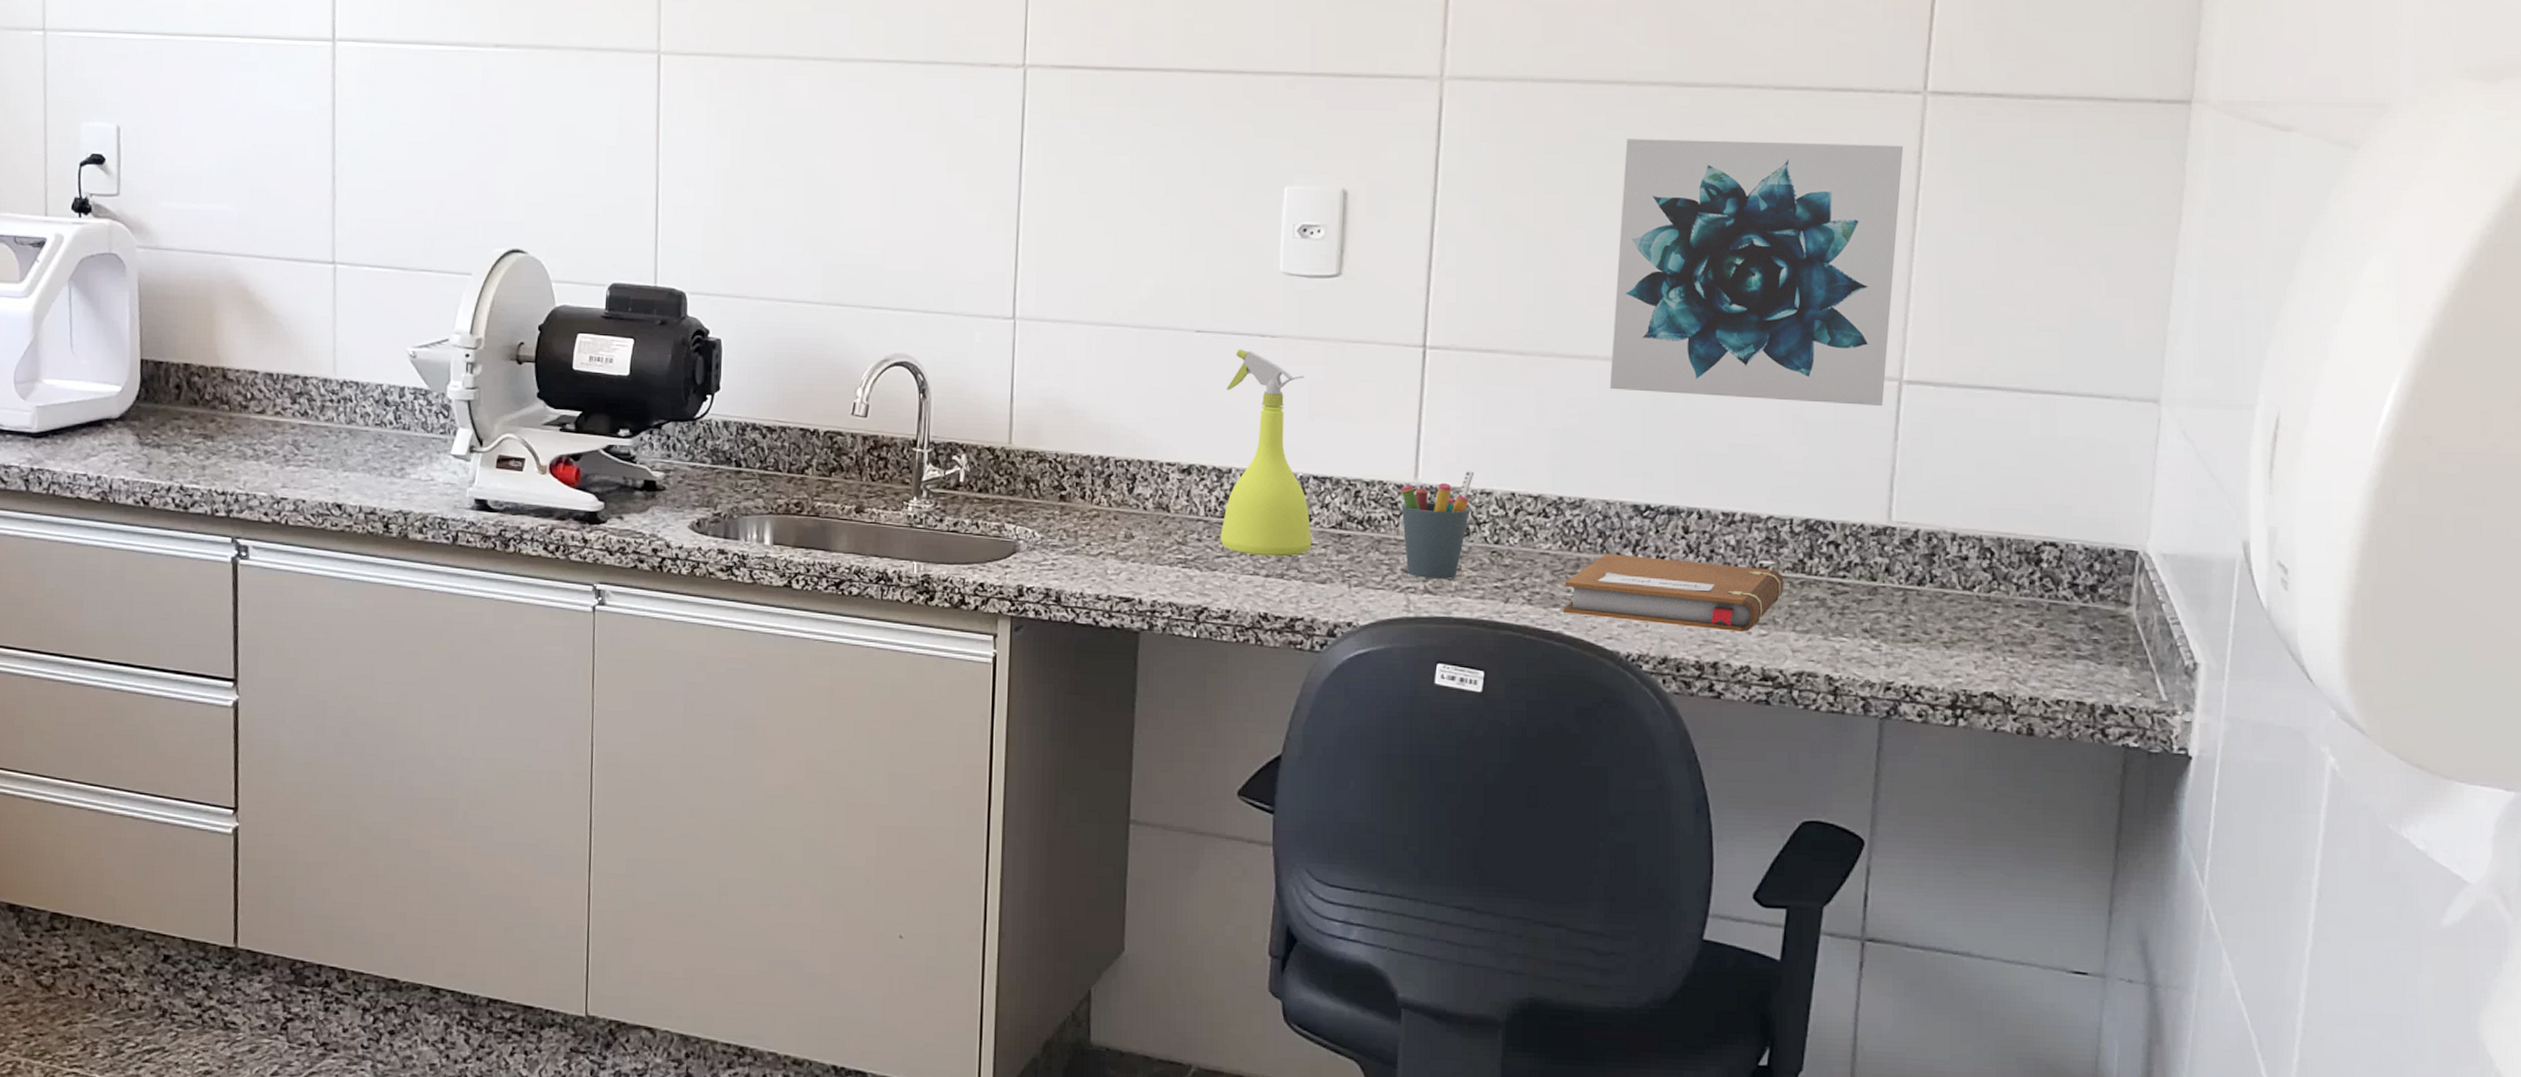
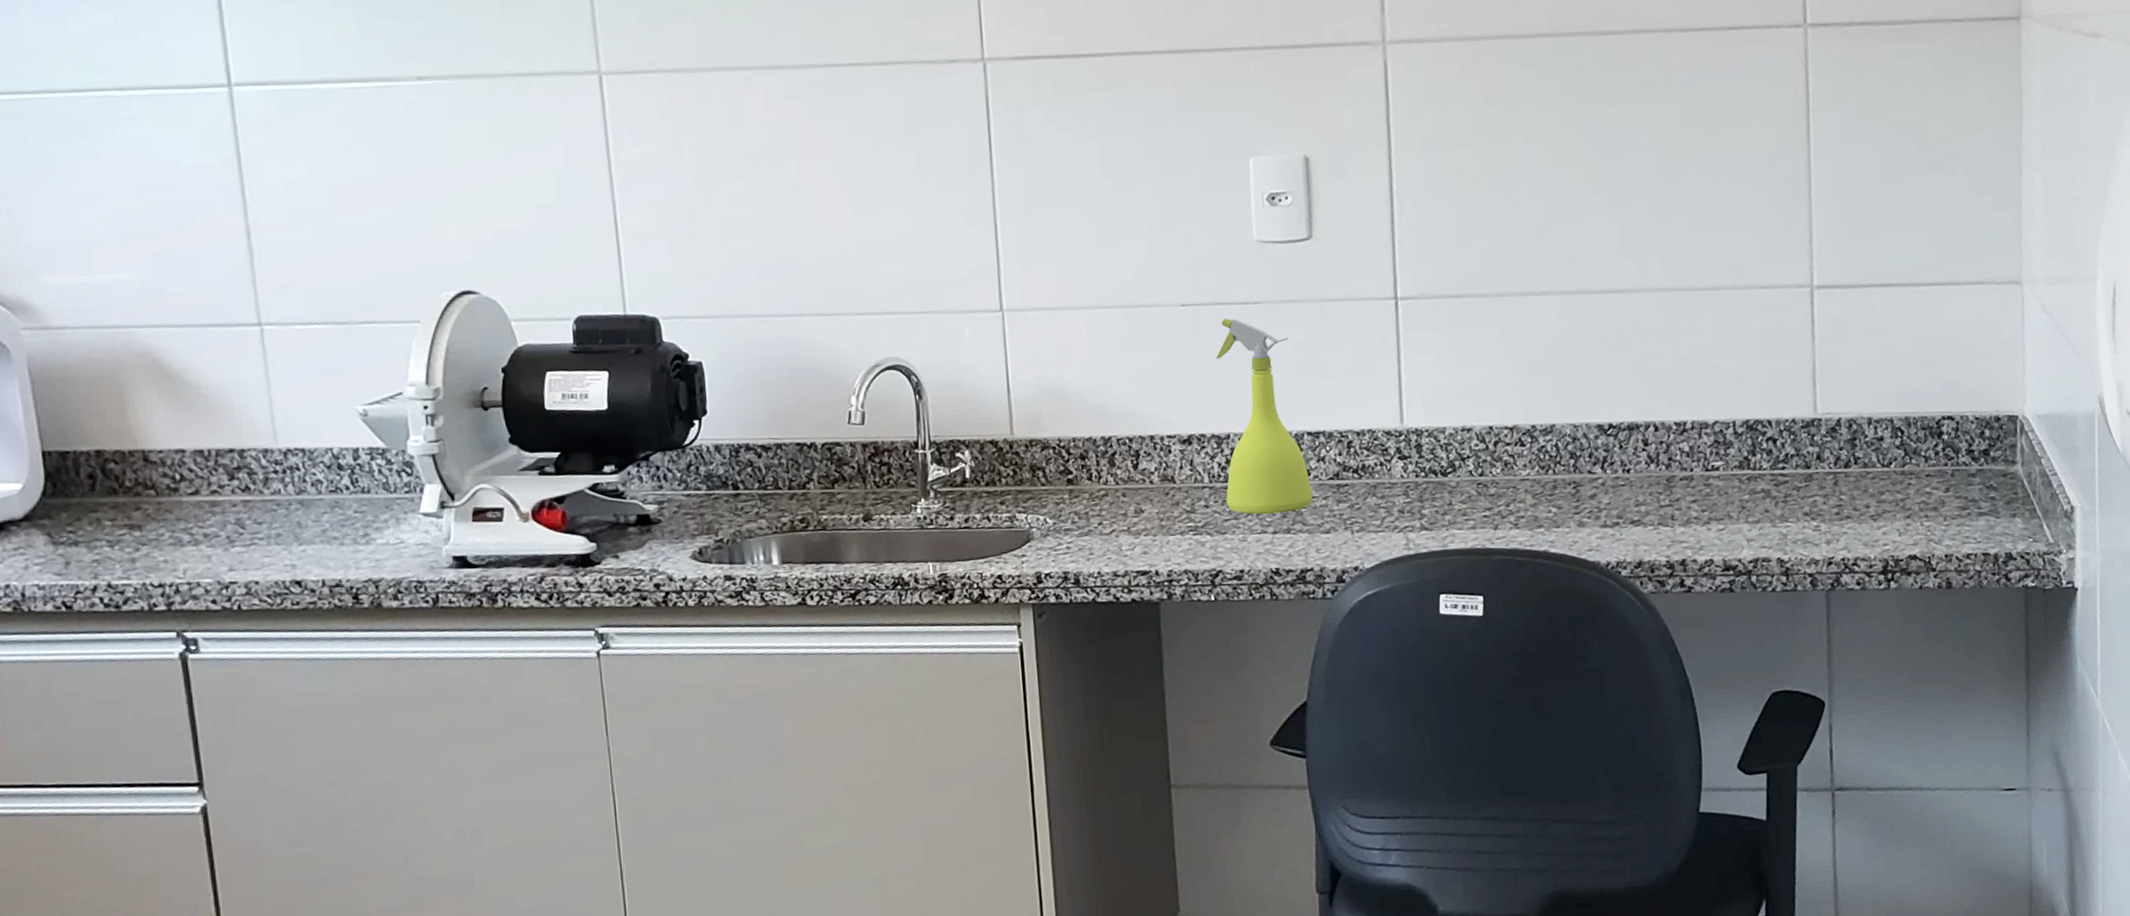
pen holder: present [1401,470,1475,580] -> none [1389,410,1455,517]
notebook: present [1563,553,1784,632] -> none [1545,469,1735,533]
wall art: present [1609,139,1904,406] -> none [1555,74,1800,321]

